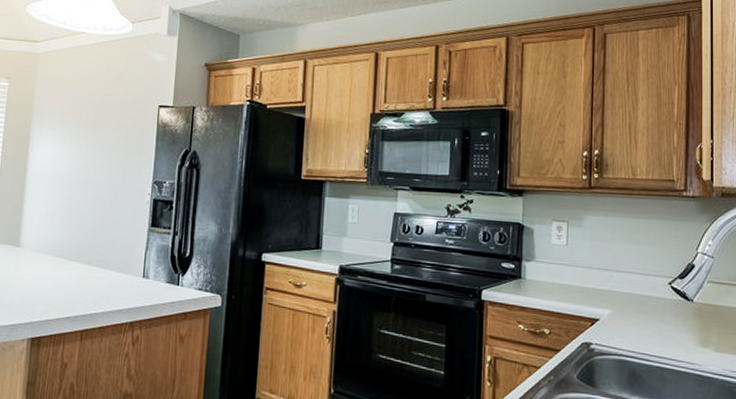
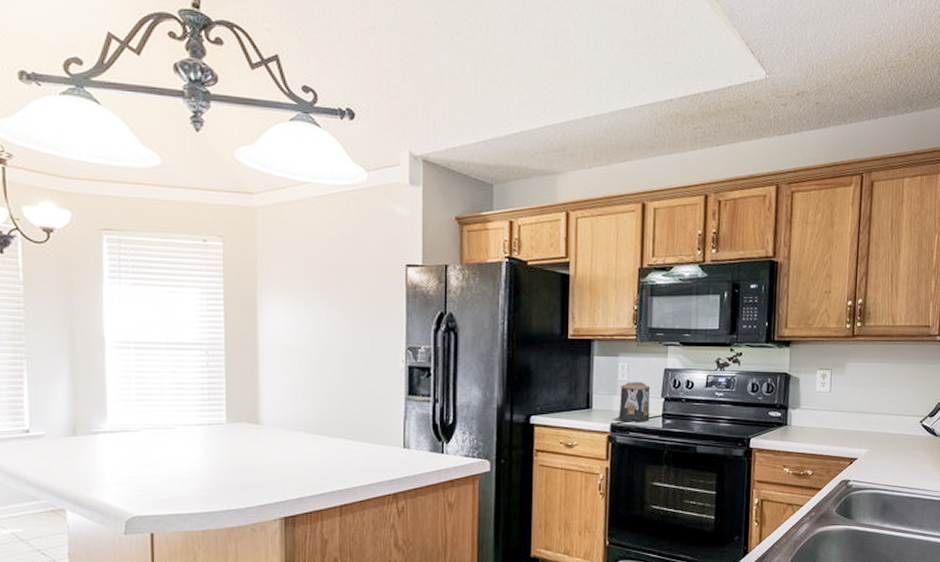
canister: none [341,224,380,266] -> present [612,382,651,422]

